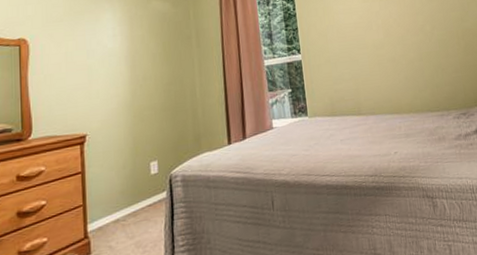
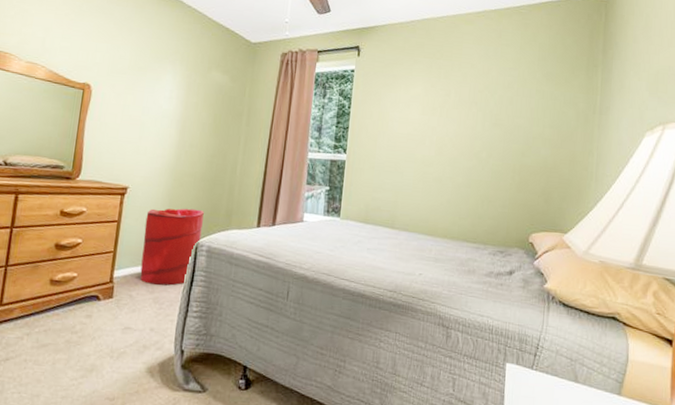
laundry hamper: none [111,140,173,230] -> present [140,208,204,286]

